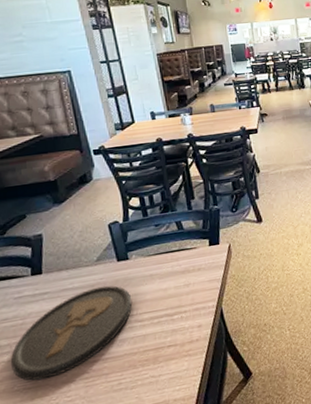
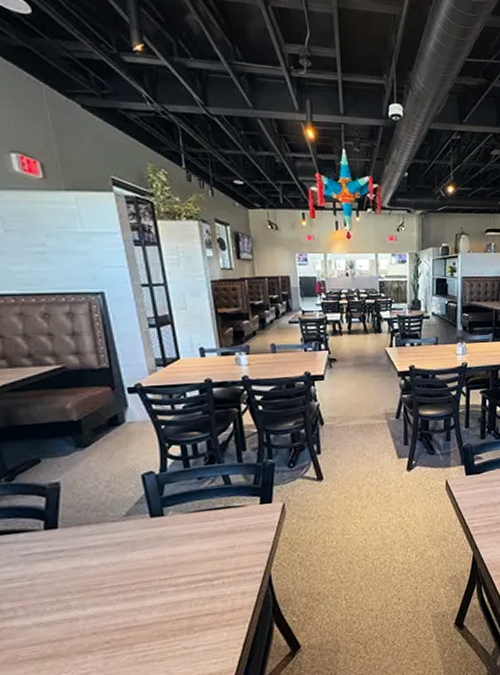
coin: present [10,285,133,381] -> none [13,544,166,651]

